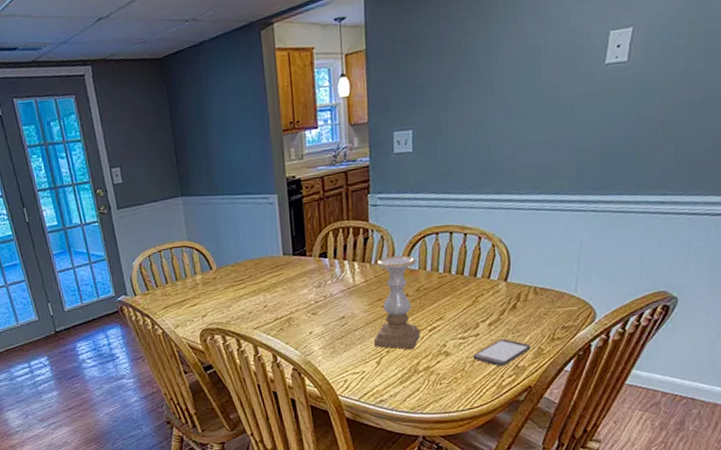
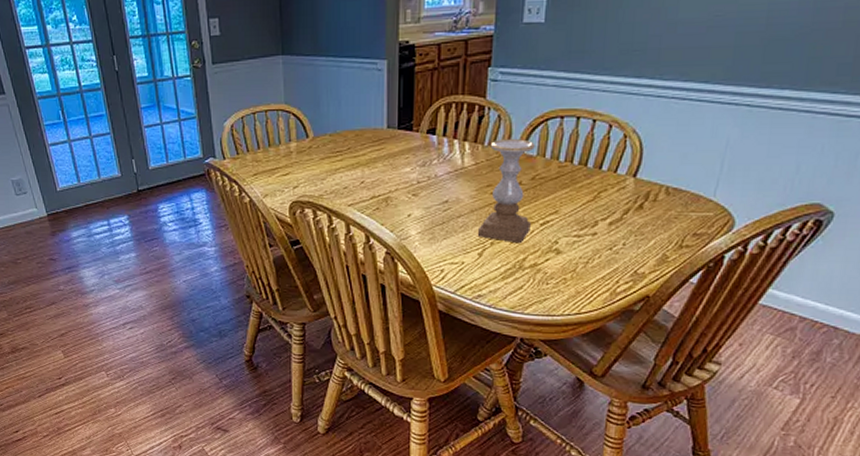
smartphone: present [473,339,532,367] -> none [587,241,655,272]

